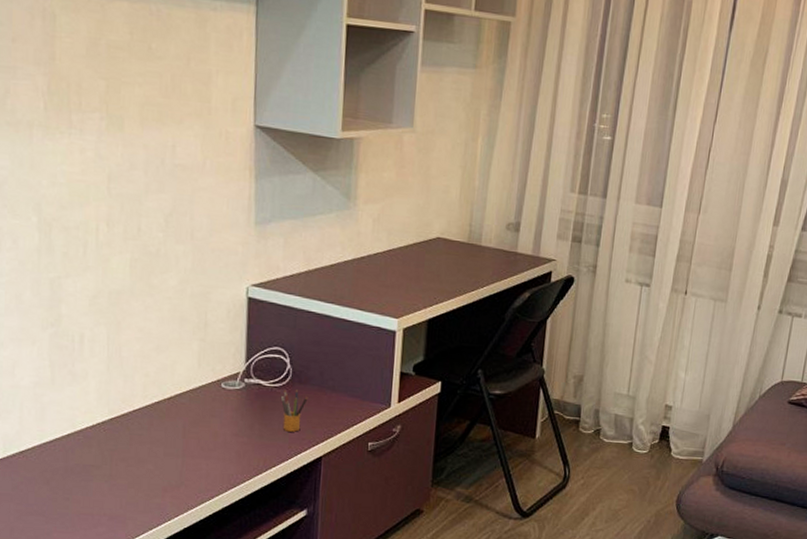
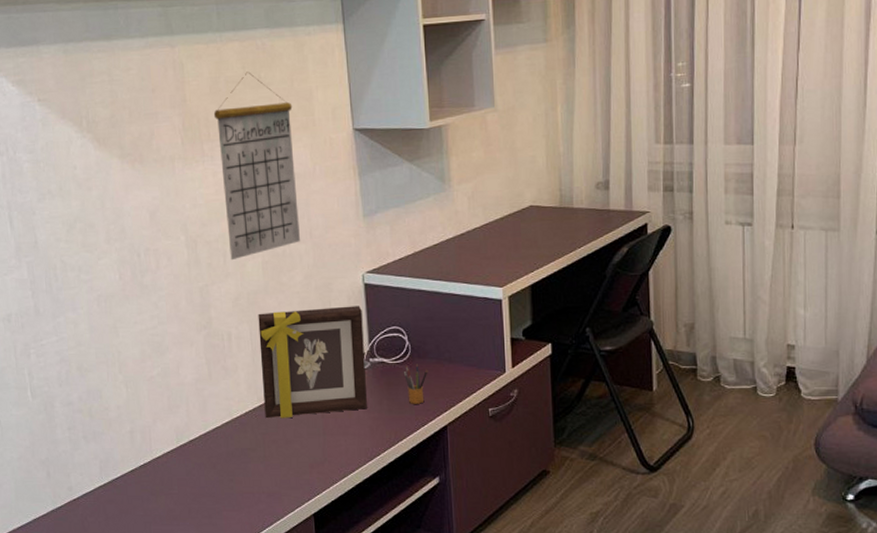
calendar: none [88,39,186,253] -> present [213,72,301,261]
picture frame: none [115,316,242,436] -> present [258,306,367,419]

